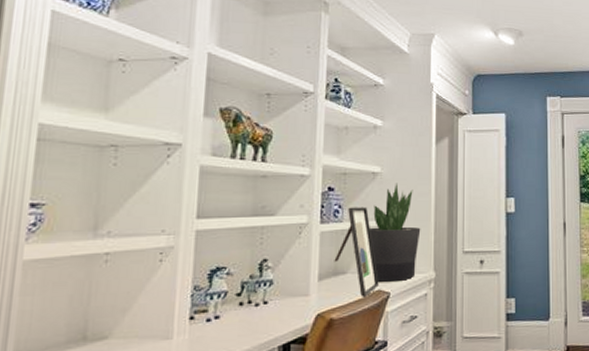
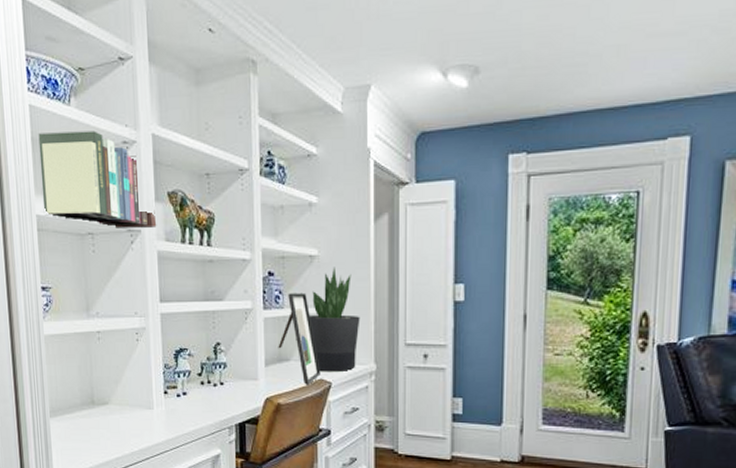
books: none [50,39,203,142] -> present [38,130,157,228]

